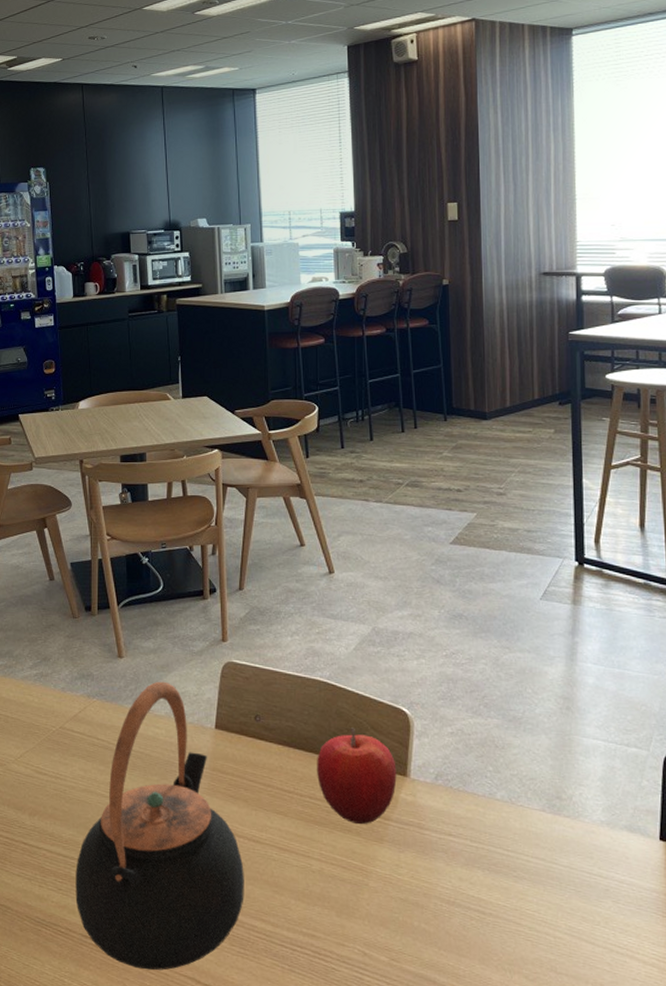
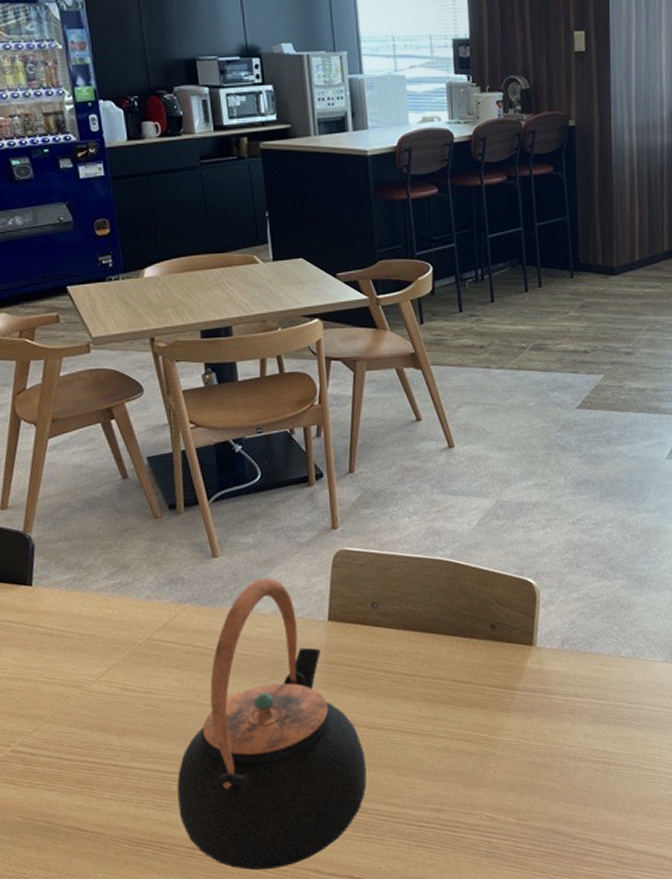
fruit: present [316,727,397,825] -> none [439,604,523,698]

